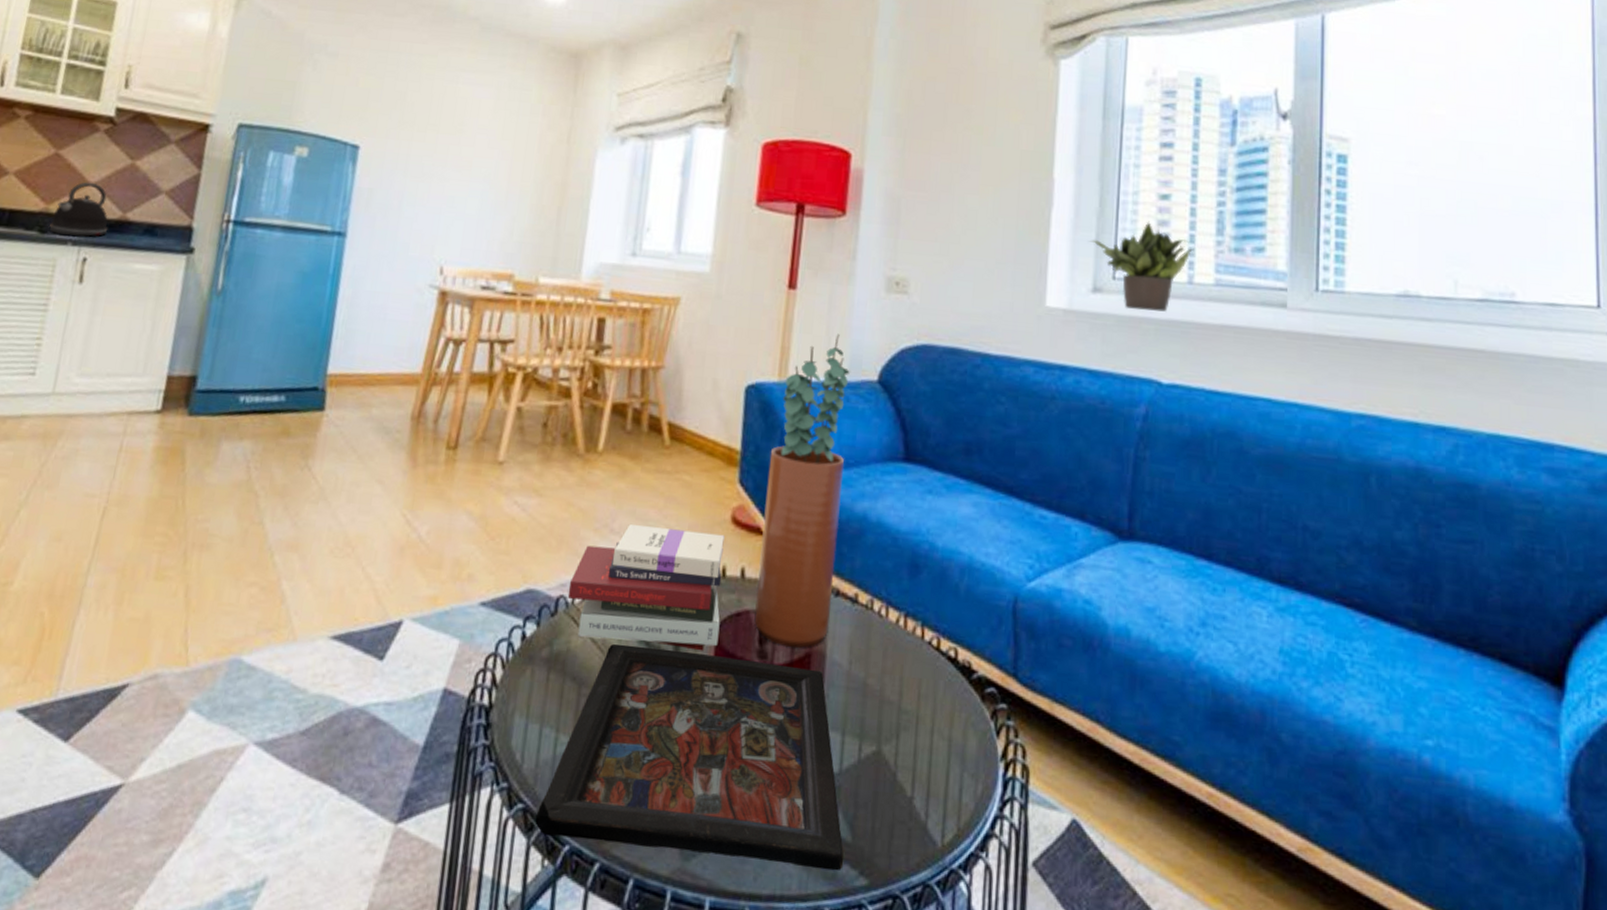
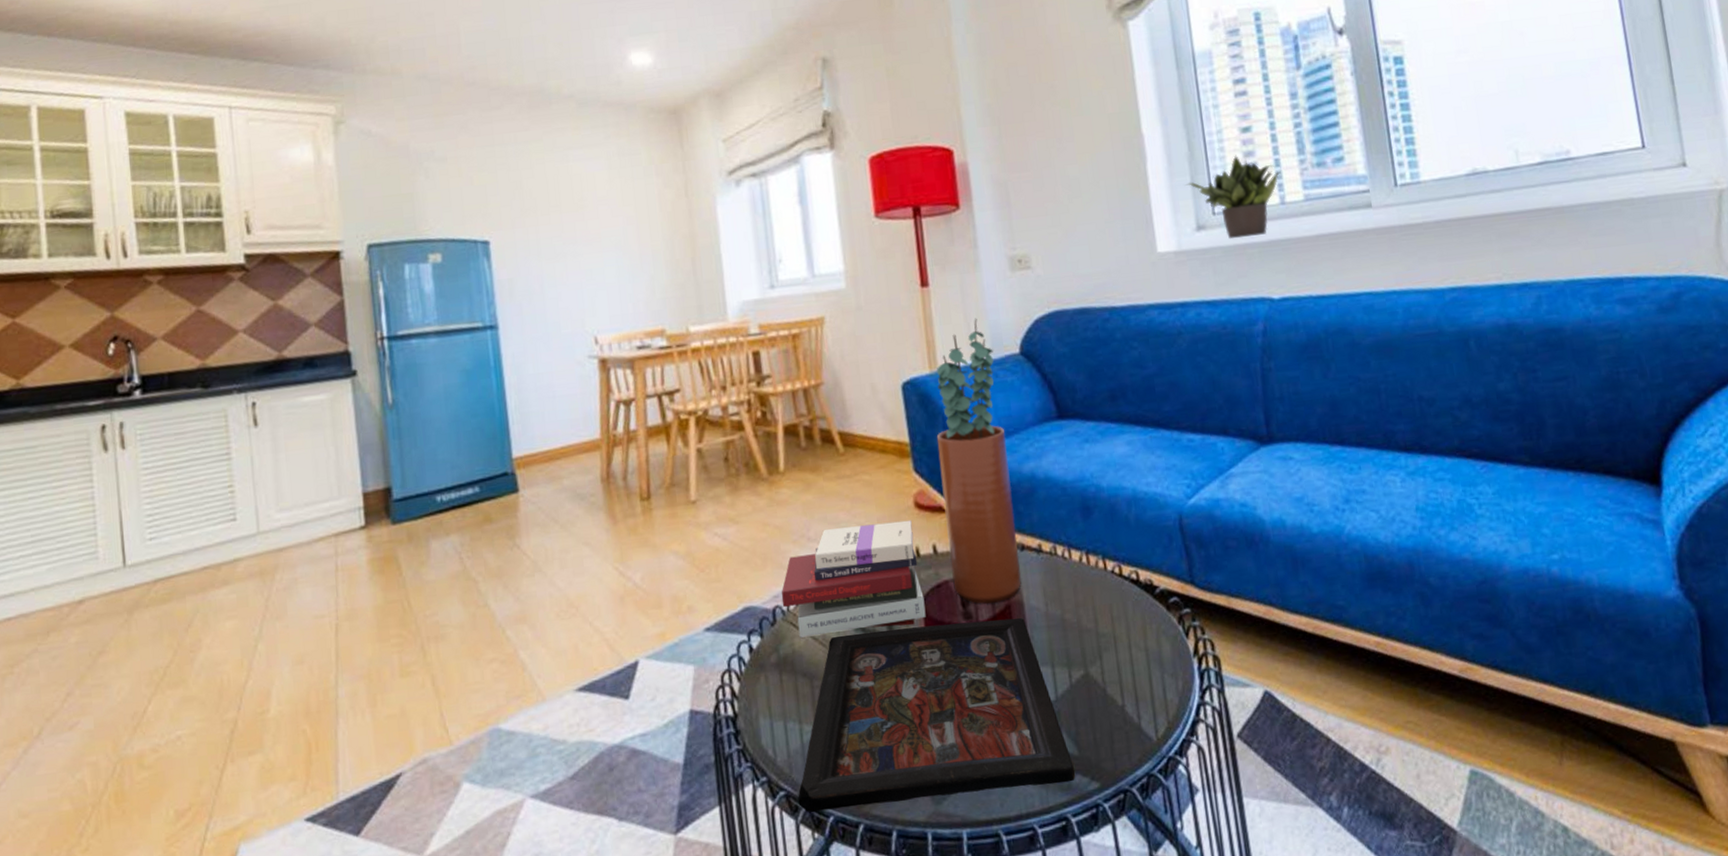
kettle: present [49,182,108,238] -> none [211,330,269,386]

